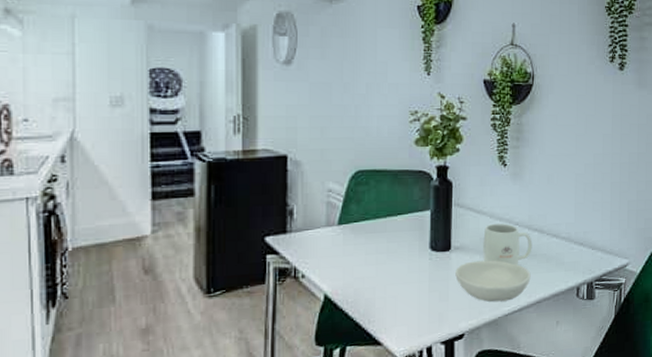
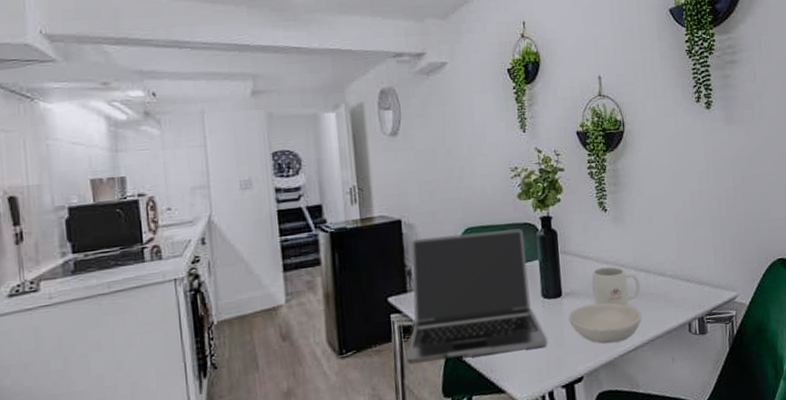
laptop: none [280,175,431,310] -> present [406,228,548,365]

